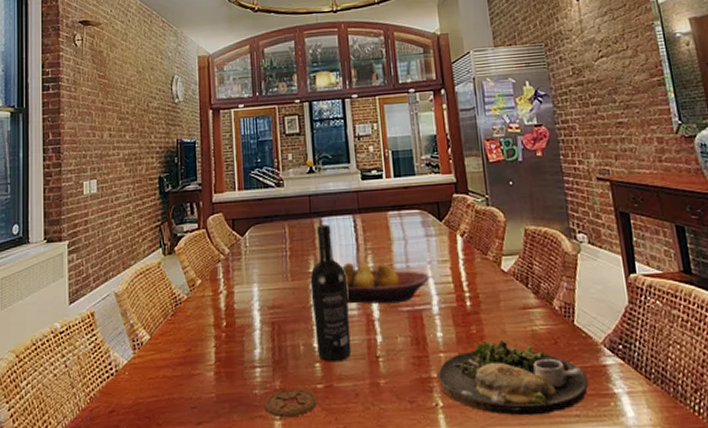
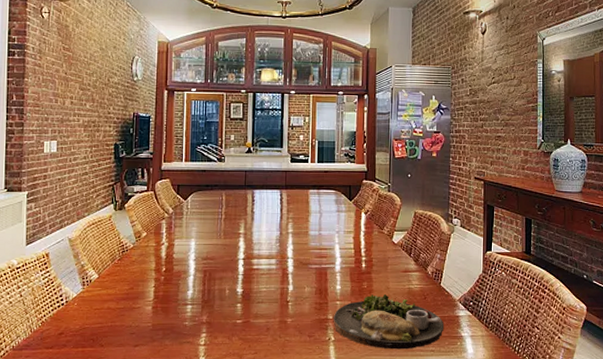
coaster: present [264,389,317,418] -> none [192,323,235,344]
wine bottle: present [310,225,352,363] -> none [239,196,269,304]
fruit bowl: present [342,262,430,304] -> none [267,227,336,262]

